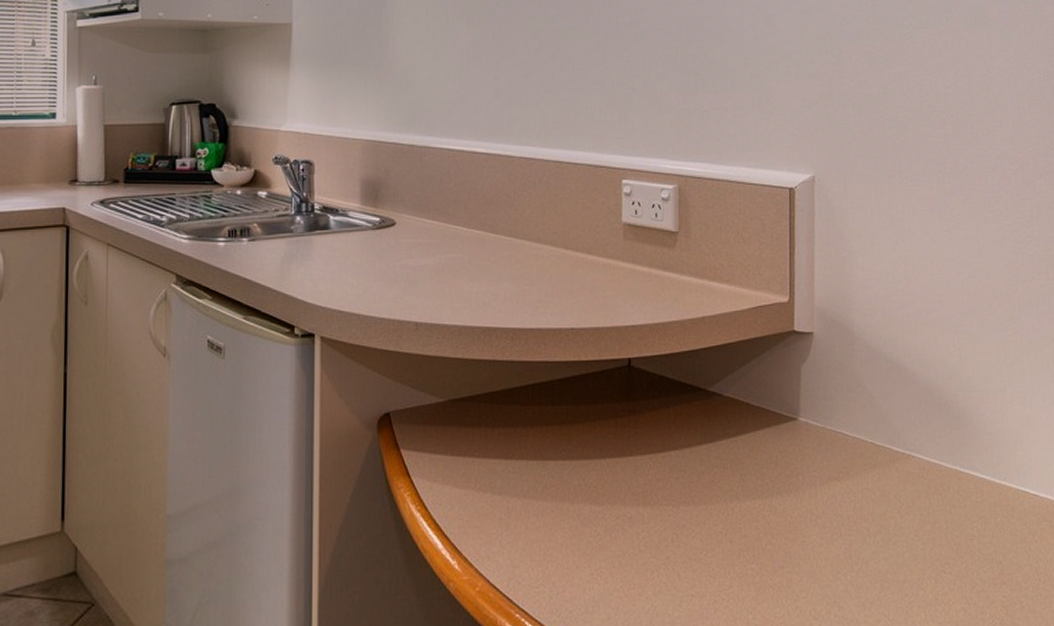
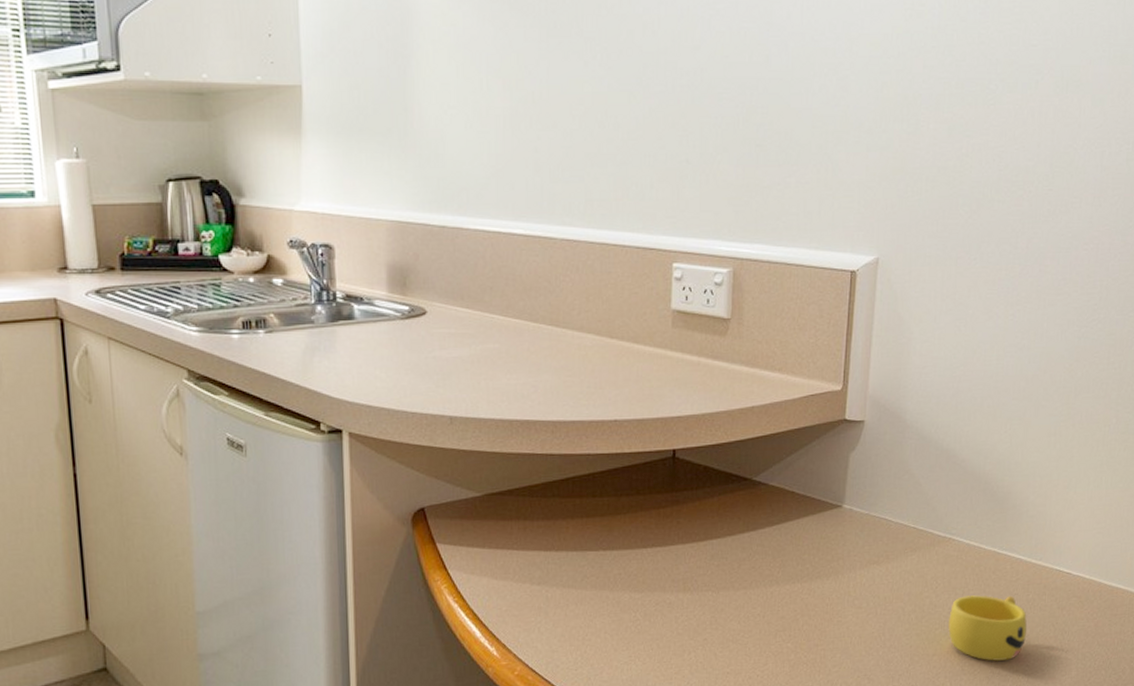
cup: none [916,516,999,590] -> present [948,595,1027,661]

